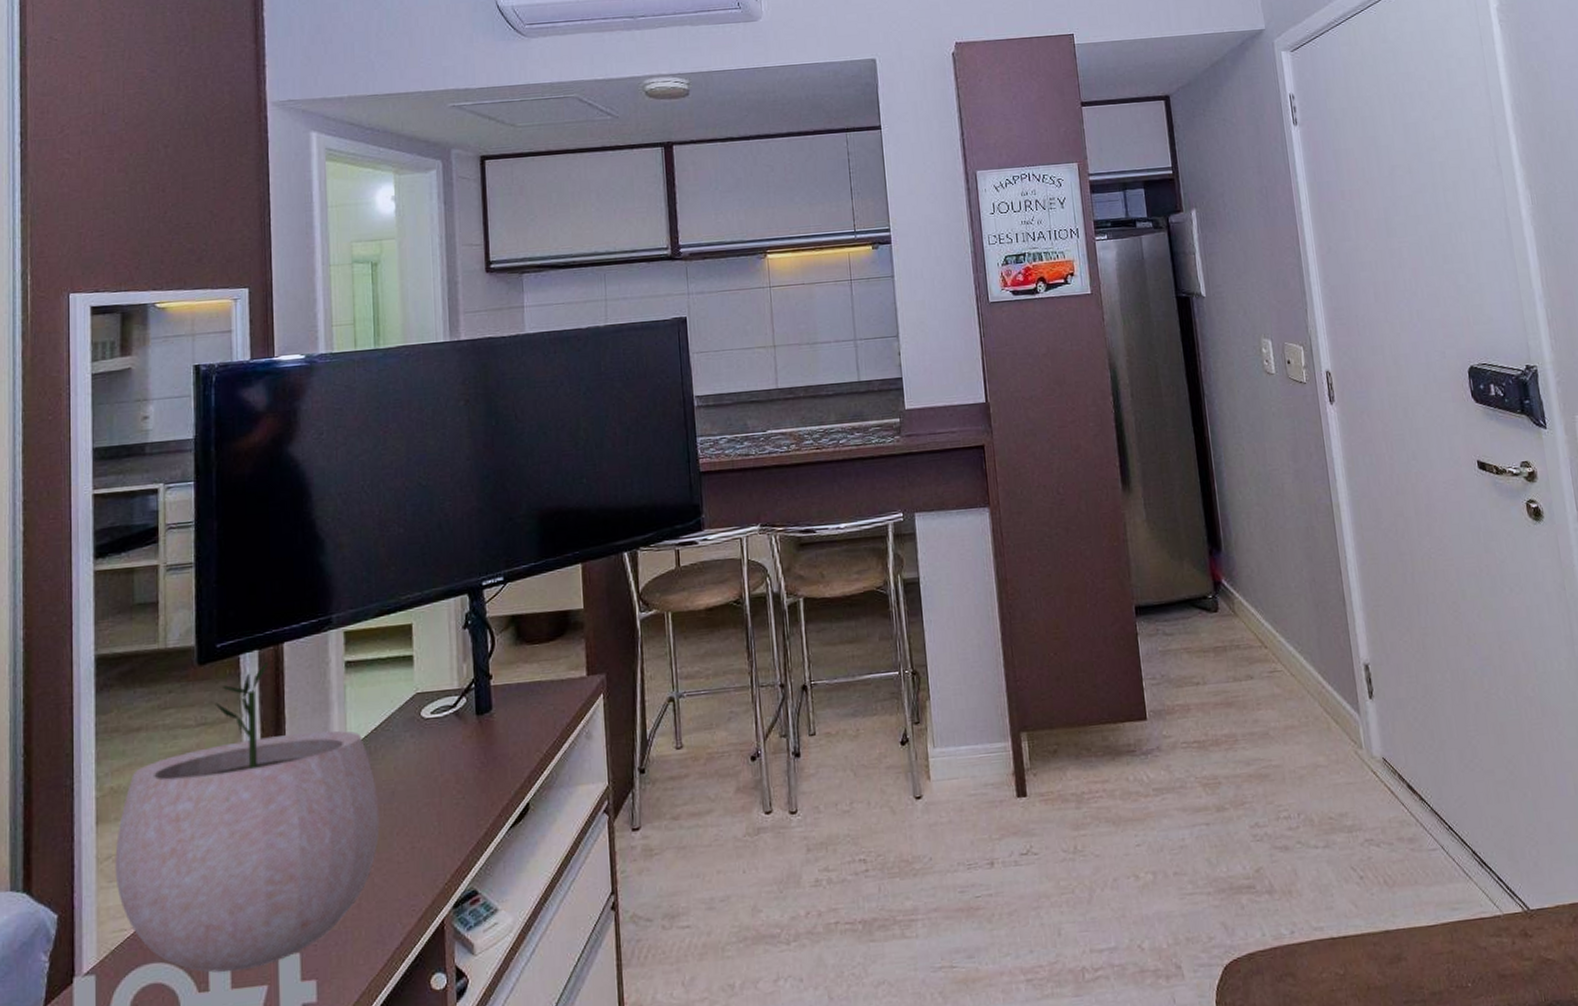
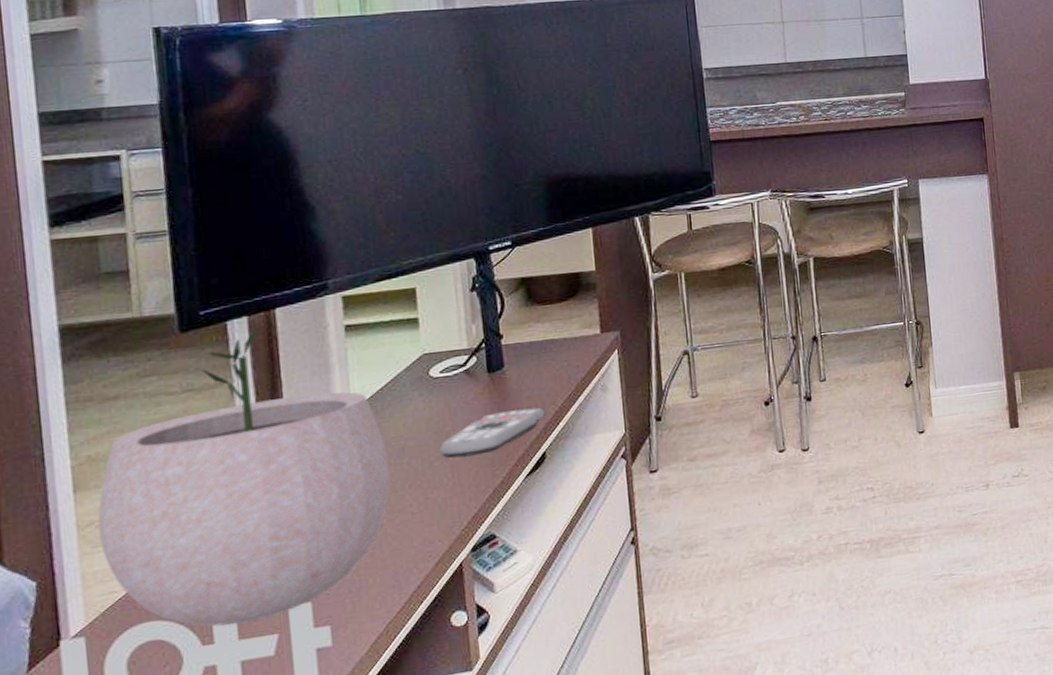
remote control: none [427,754,530,806] -> present [439,407,545,458]

